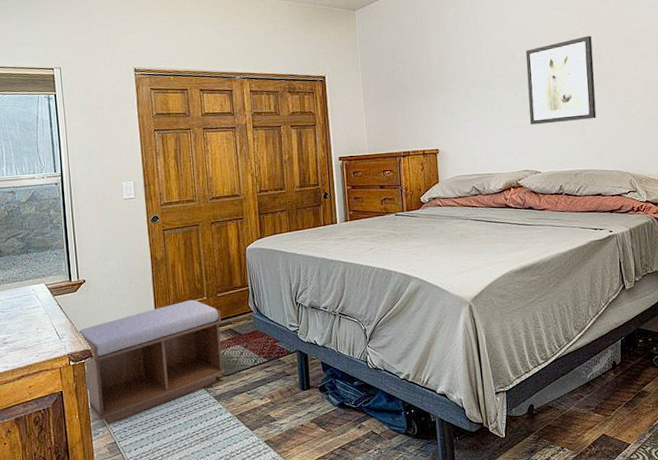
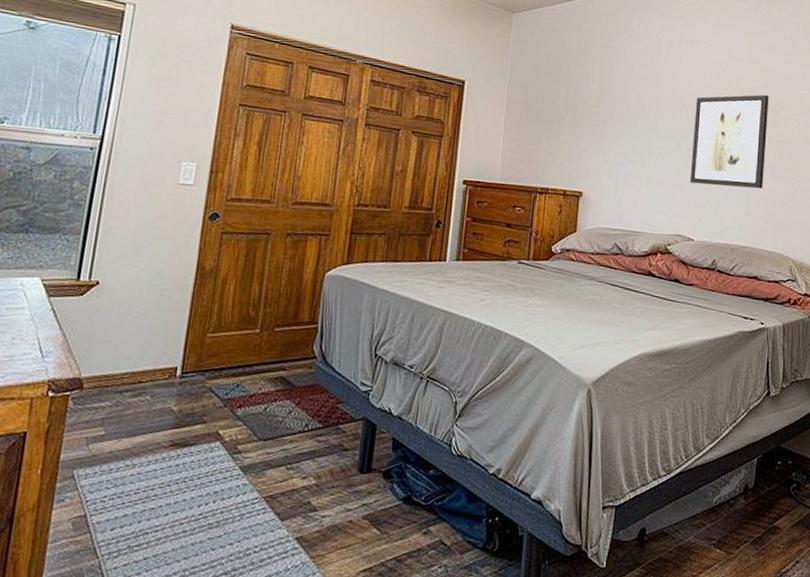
bench: present [77,299,225,425] -> none [58,329,275,489]

